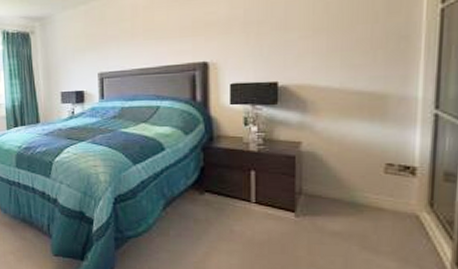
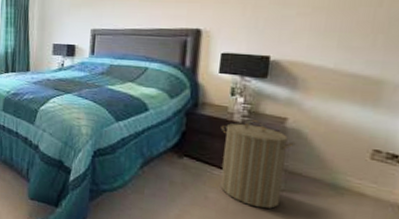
laundry hamper: none [238,148,312,235] -> present [220,120,296,209]

